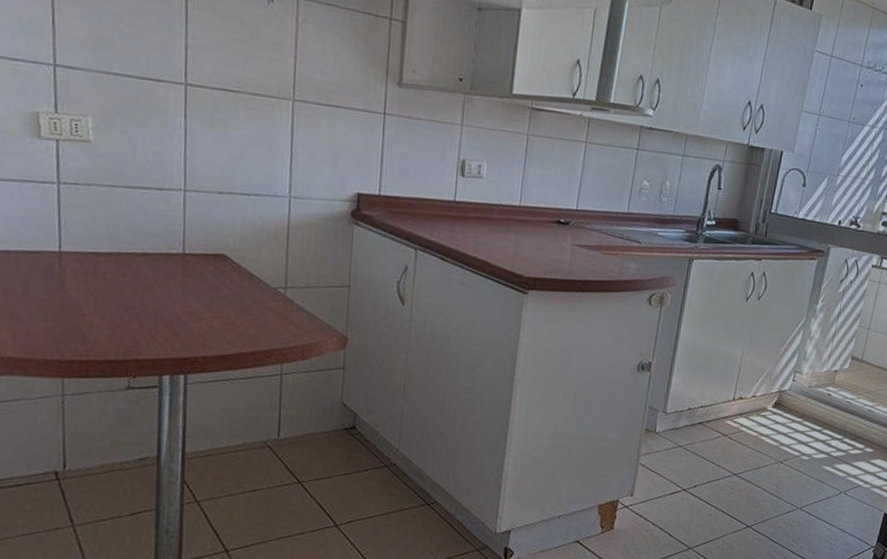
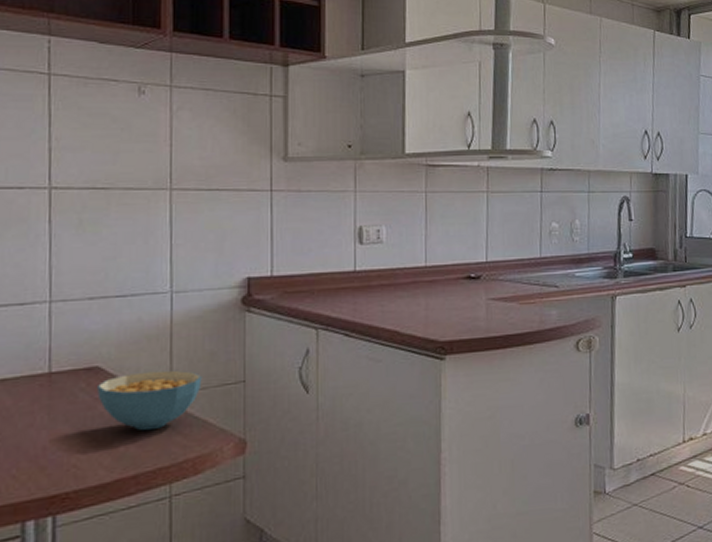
cereal bowl: none [223,265,313,317] -> present [97,370,202,431]

